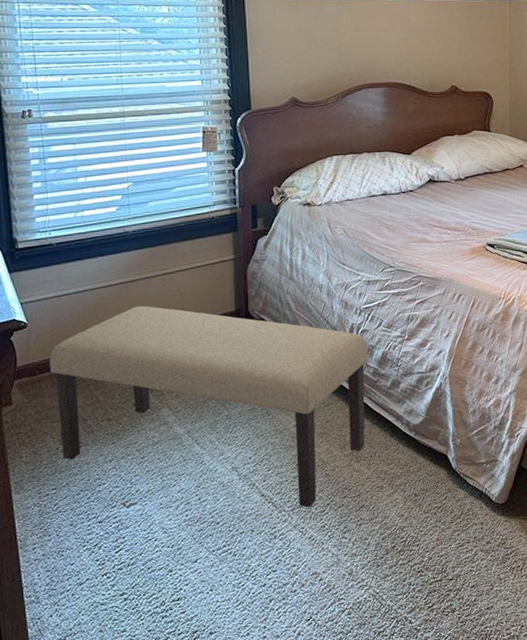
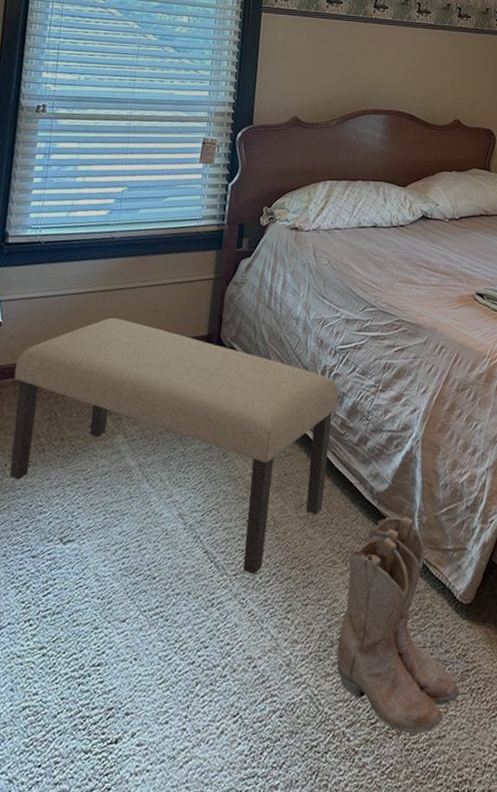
boots: none [392,441,503,610] -> present [336,515,460,734]

